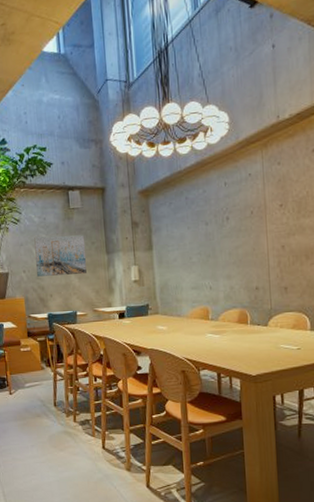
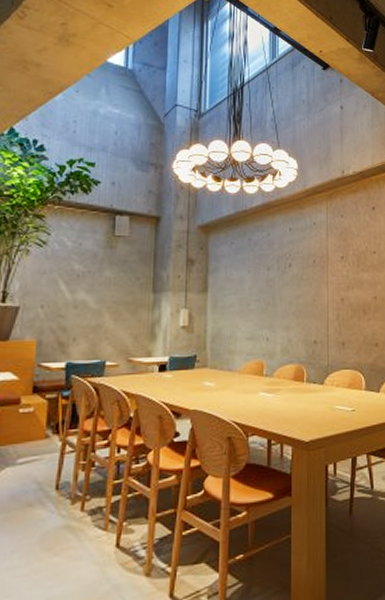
wall art: present [34,235,87,277] -> none [58,264,129,314]

